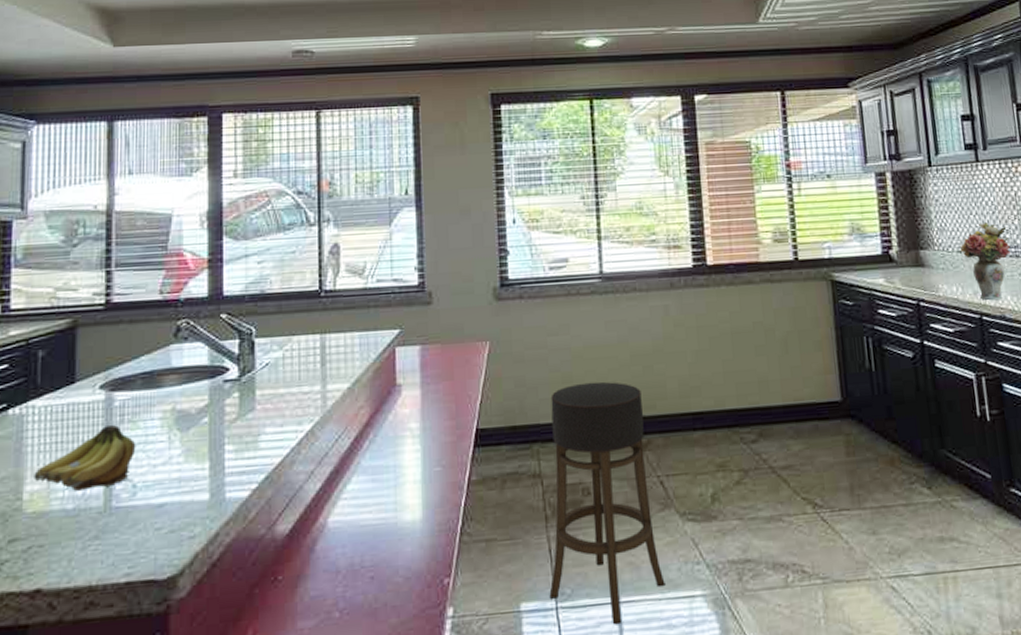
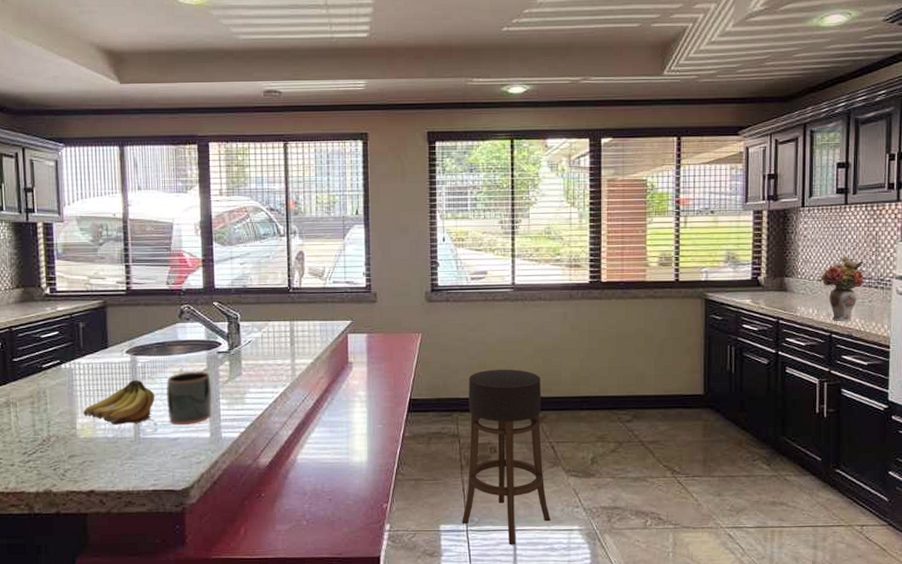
mug: none [152,408,215,485] -> present [166,372,213,425]

